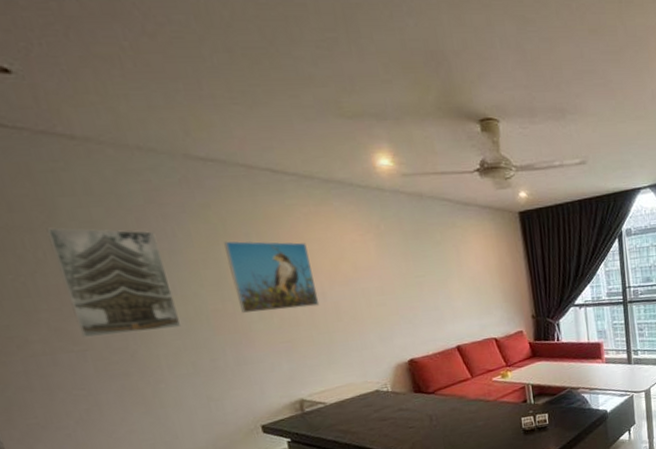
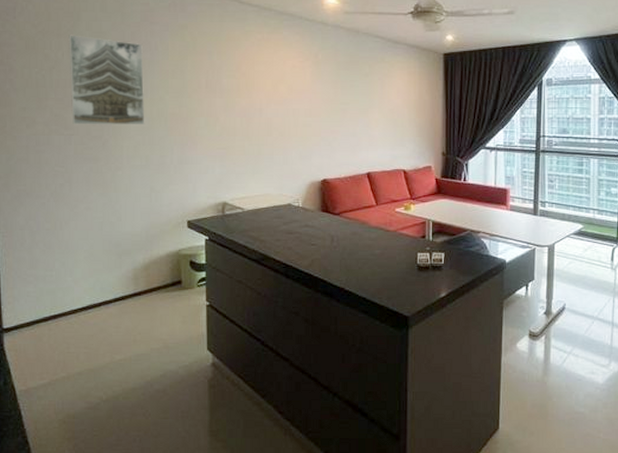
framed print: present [224,241,320,314] -> none [190,57,256,120]

